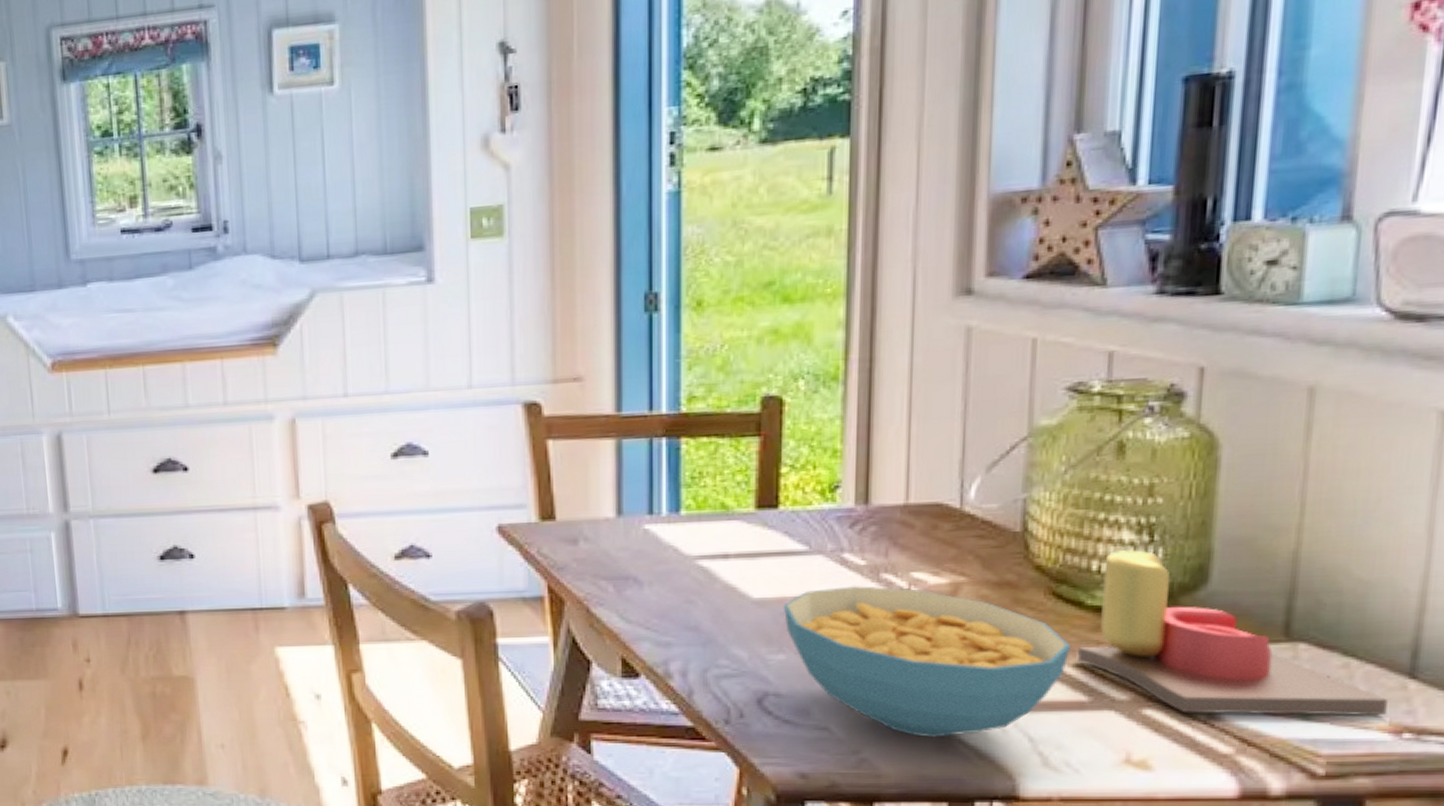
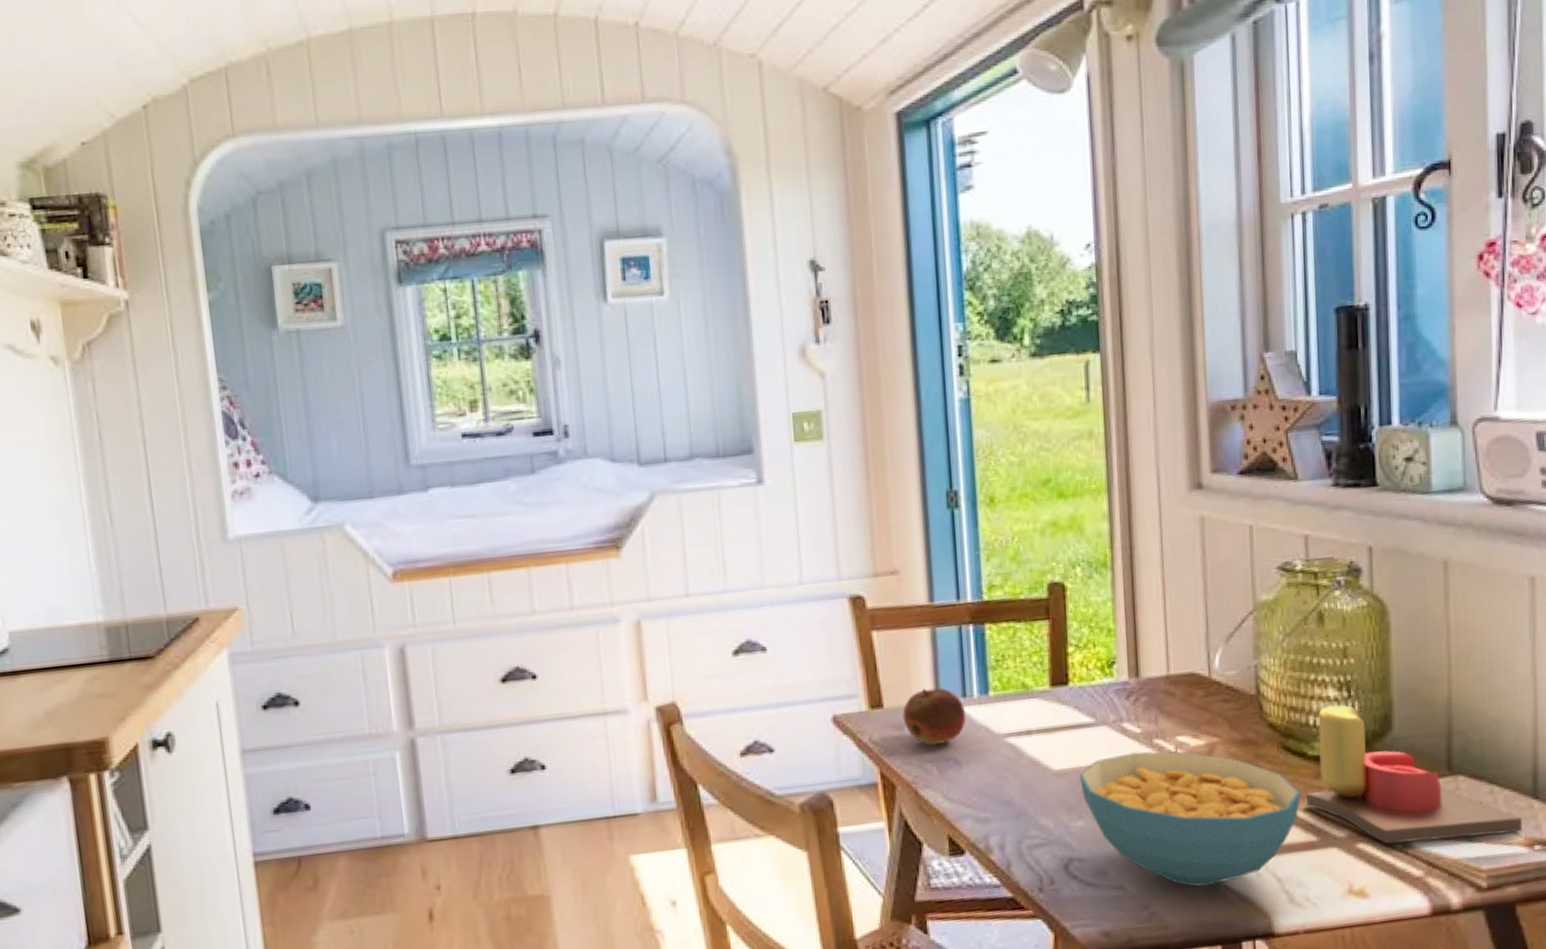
fruit: none [577,502,652,563] -> present [902,688,966,746]

